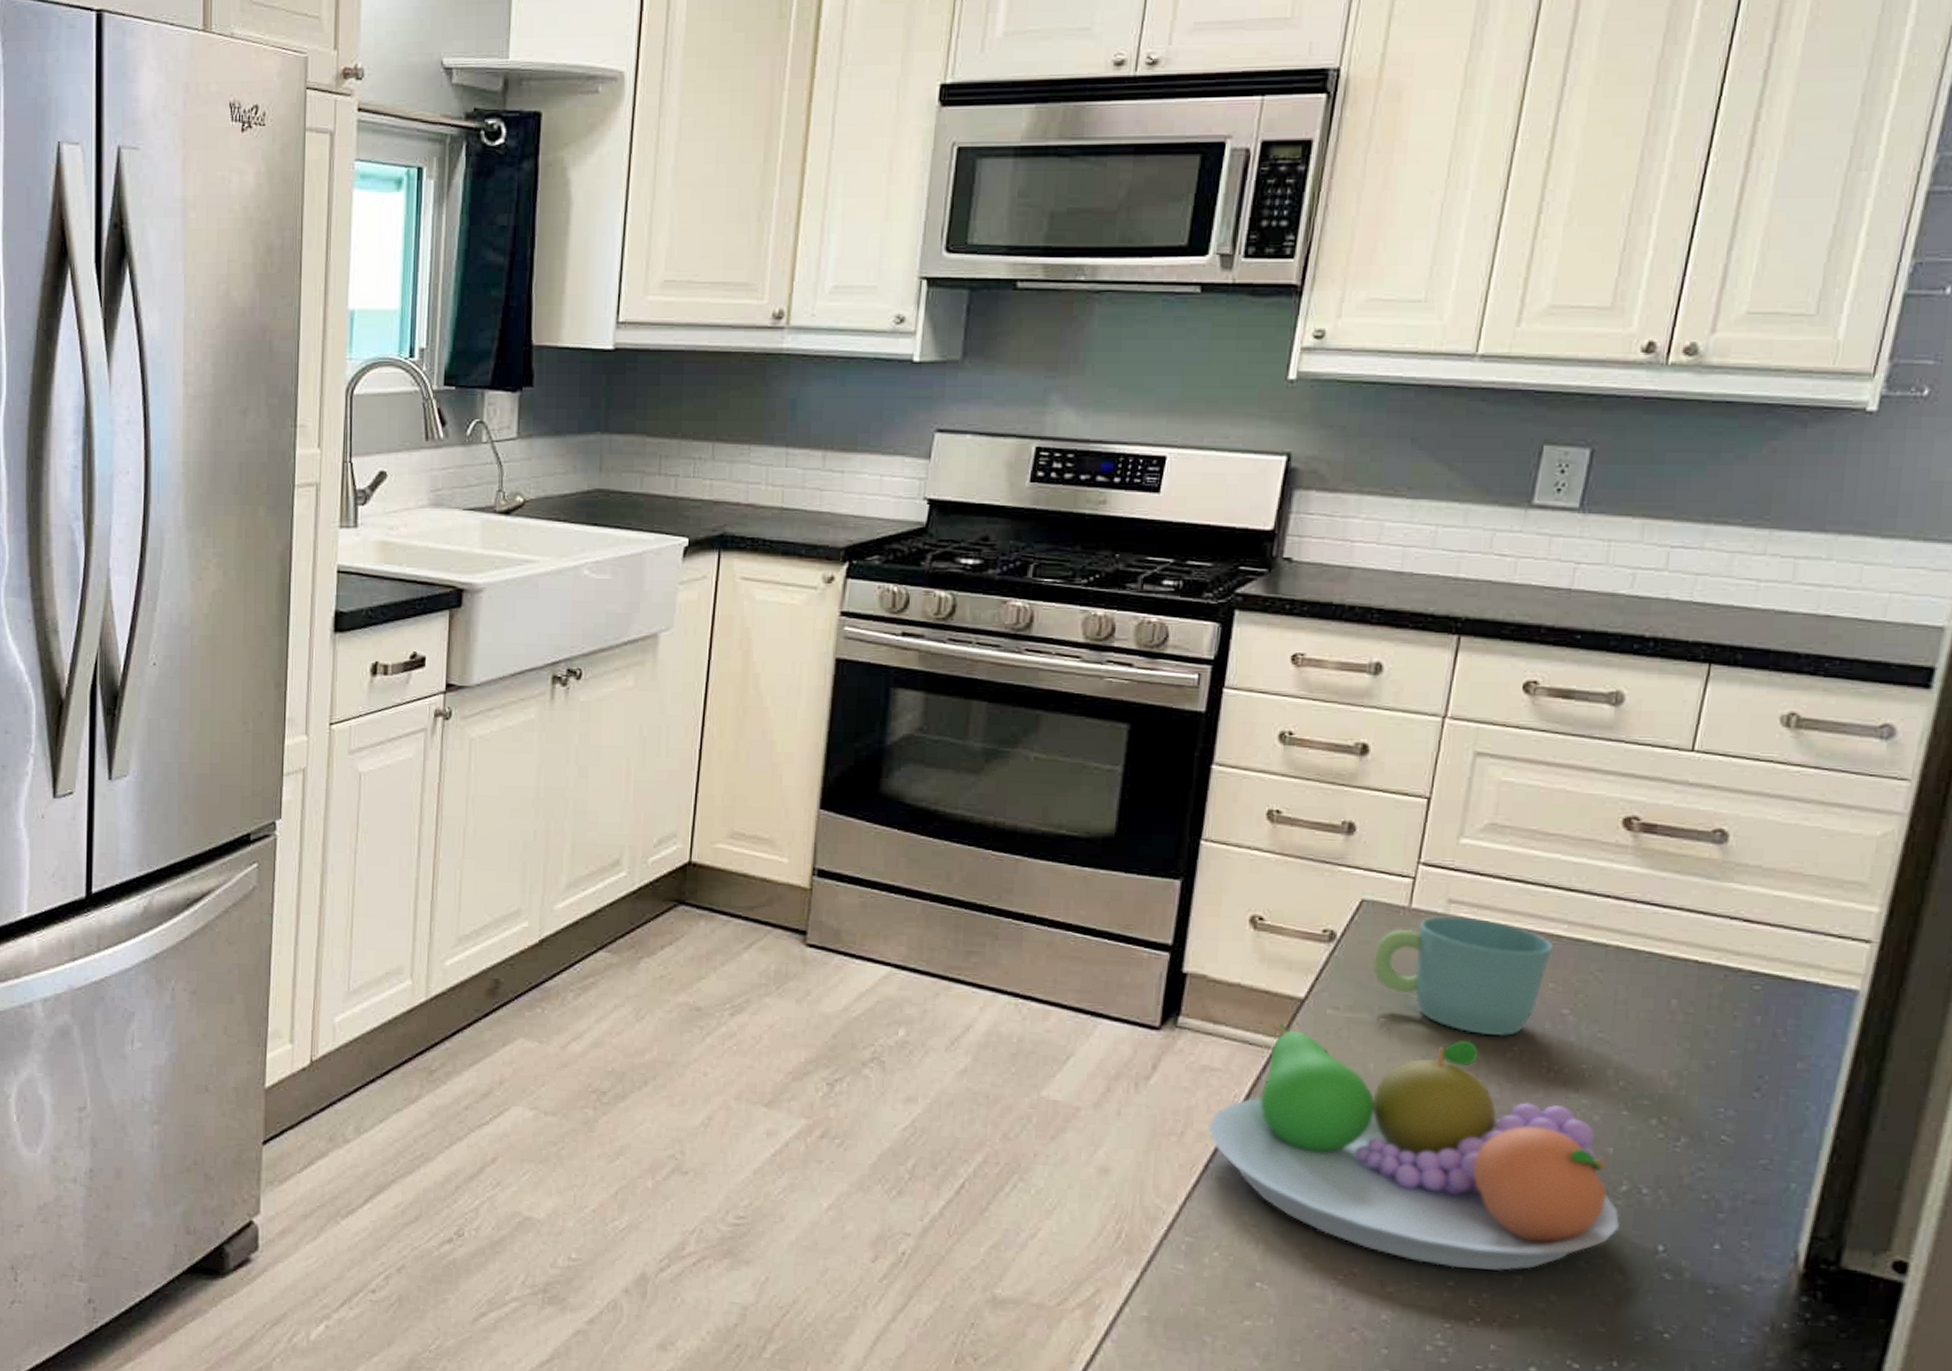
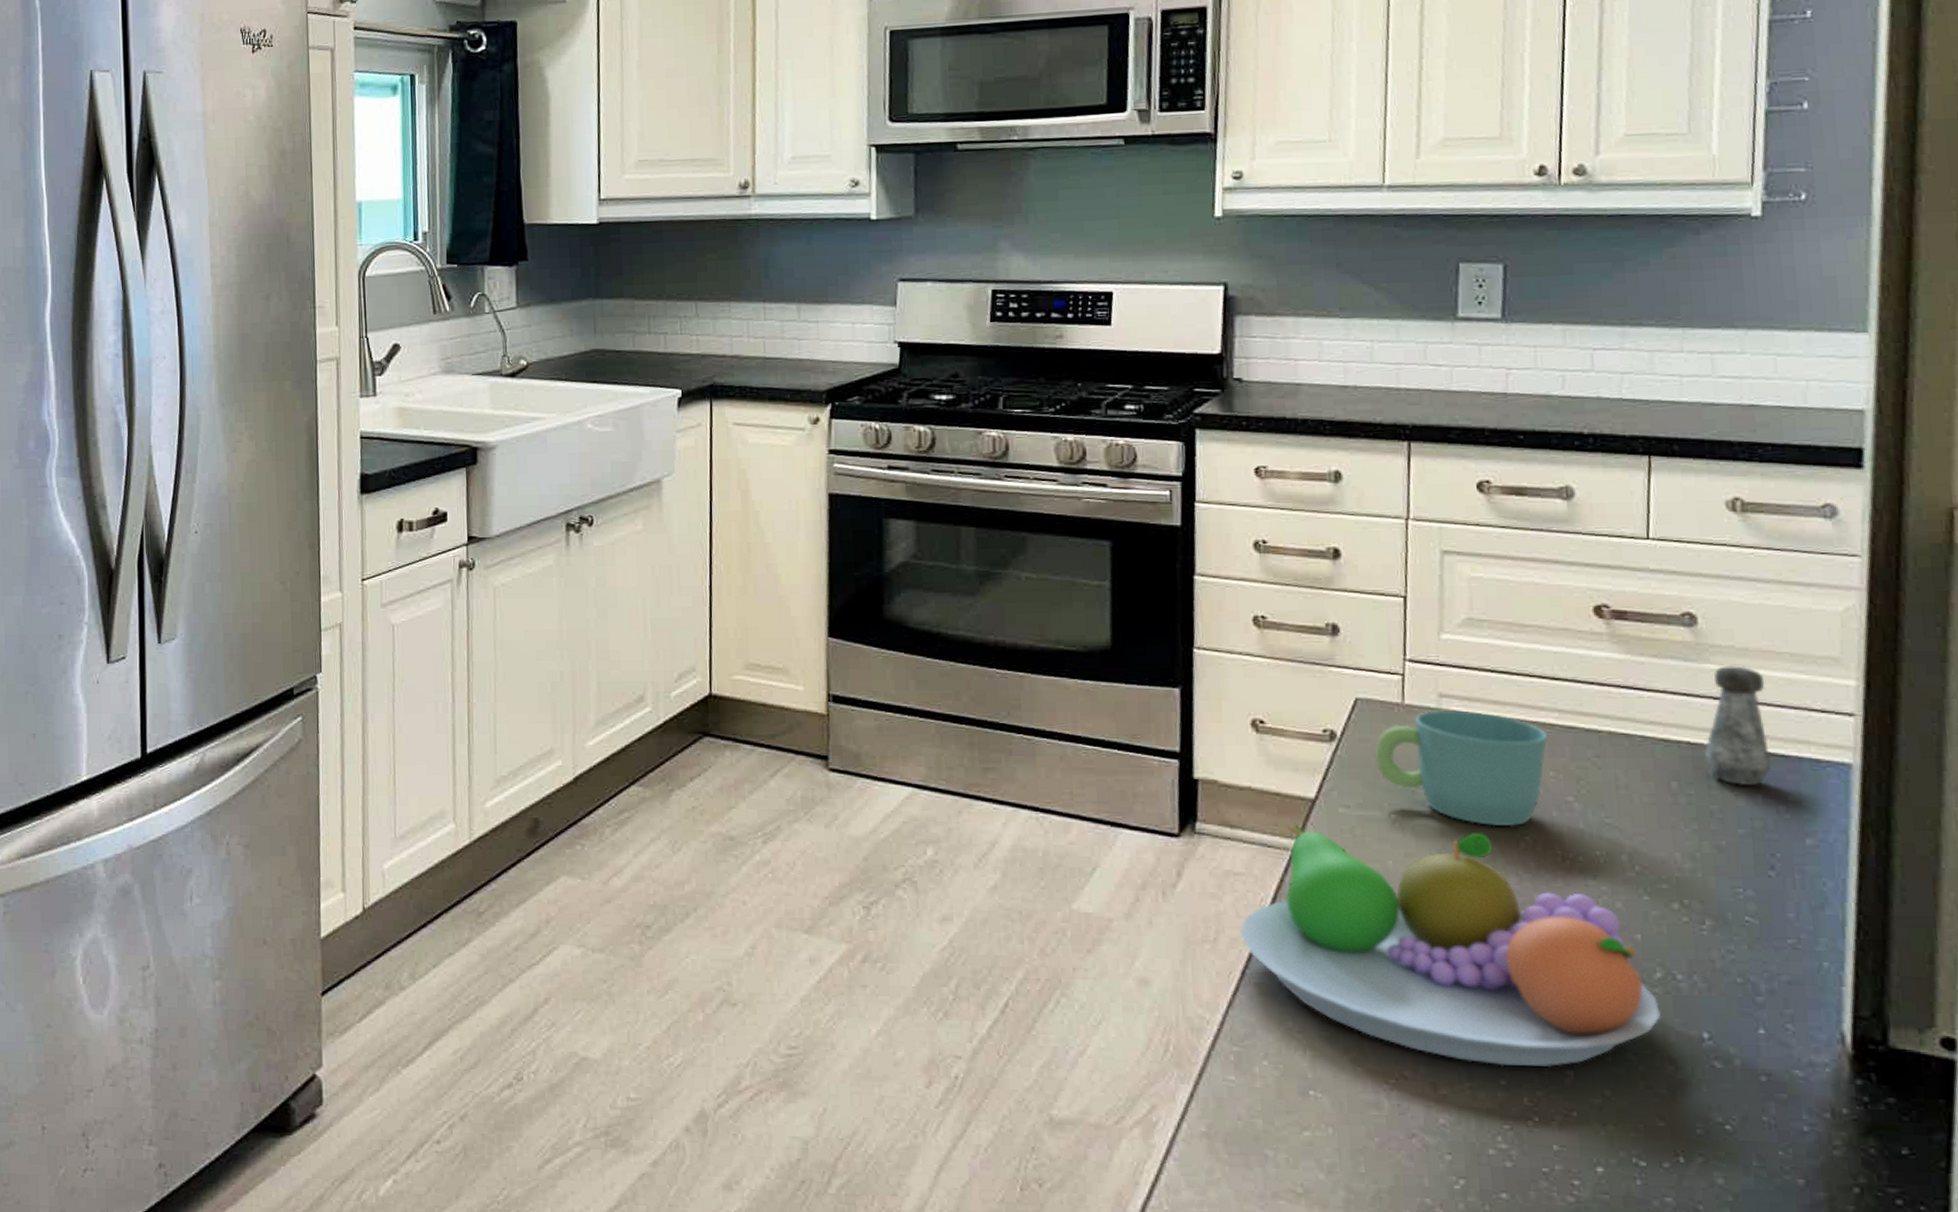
salt shaker: none [1709,885,1786,1007] -> present [1703,665,1772,785]

